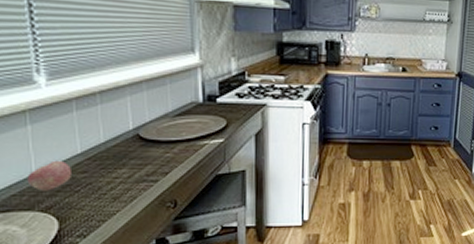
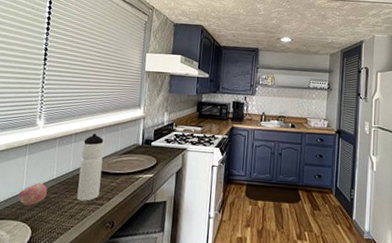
water bottle: none [113,89,150,179] -> present [76,133,105,201]

